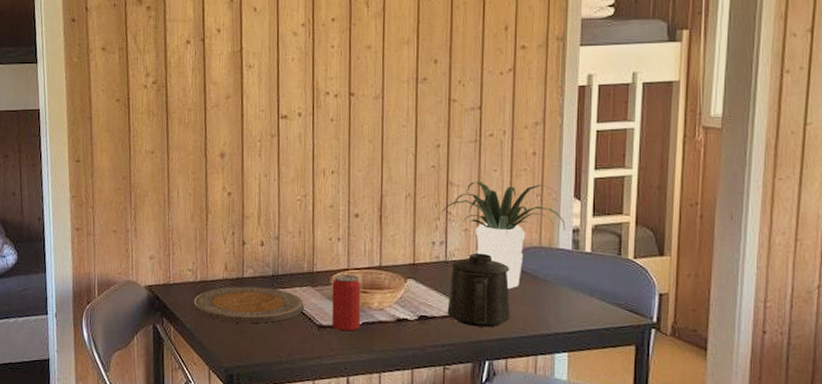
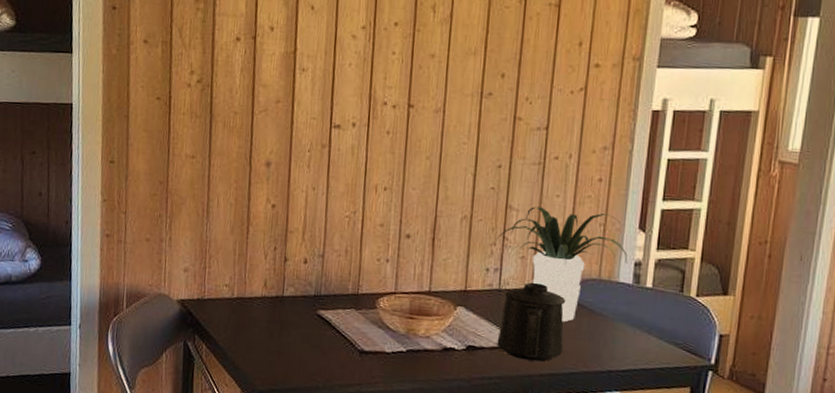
plate: present [194,286,303,324] -> none [229,305,345,346]
beverage can: present [331,274,361,332] -> none [374,297,408,359]

